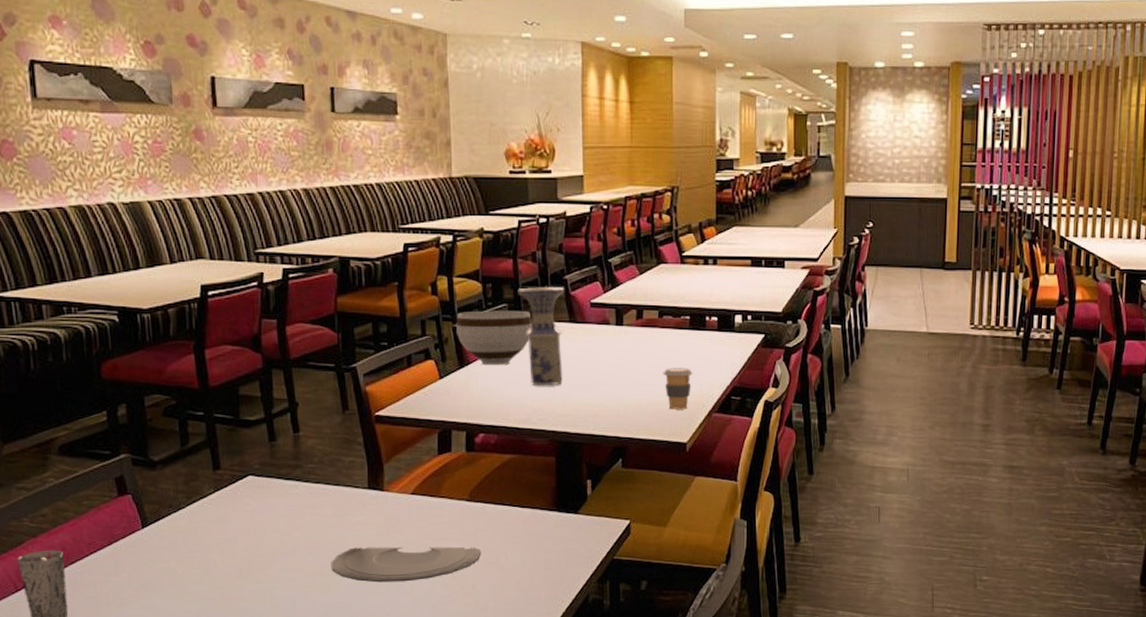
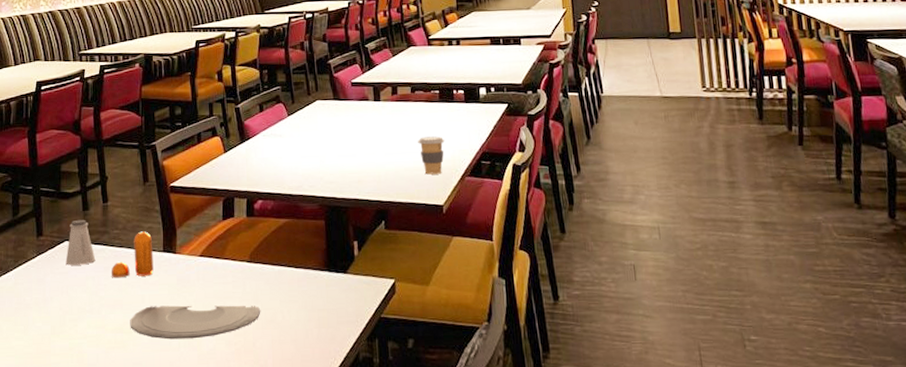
saltshaker: none [250,451,287,503] -> present [66,219,96,265]
pepper shaker: none [306,466,358,517] -> present [111,231,154,278]
bowl: present [456,310,532,366] -> none [238,91,302,140]
vase: present [518,287,565,386] -> none [289,70,330,157]

